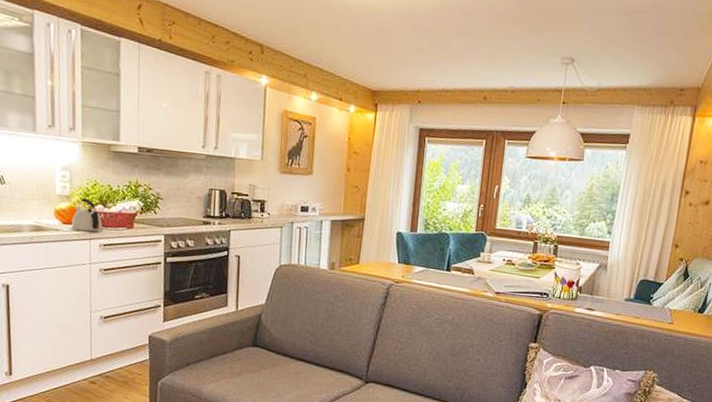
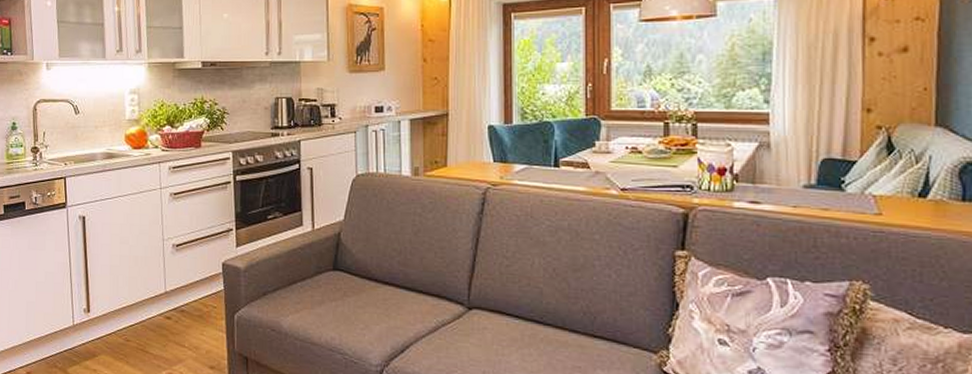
kettle: present [71,197,103,233] -> none [141,120,171,156]

